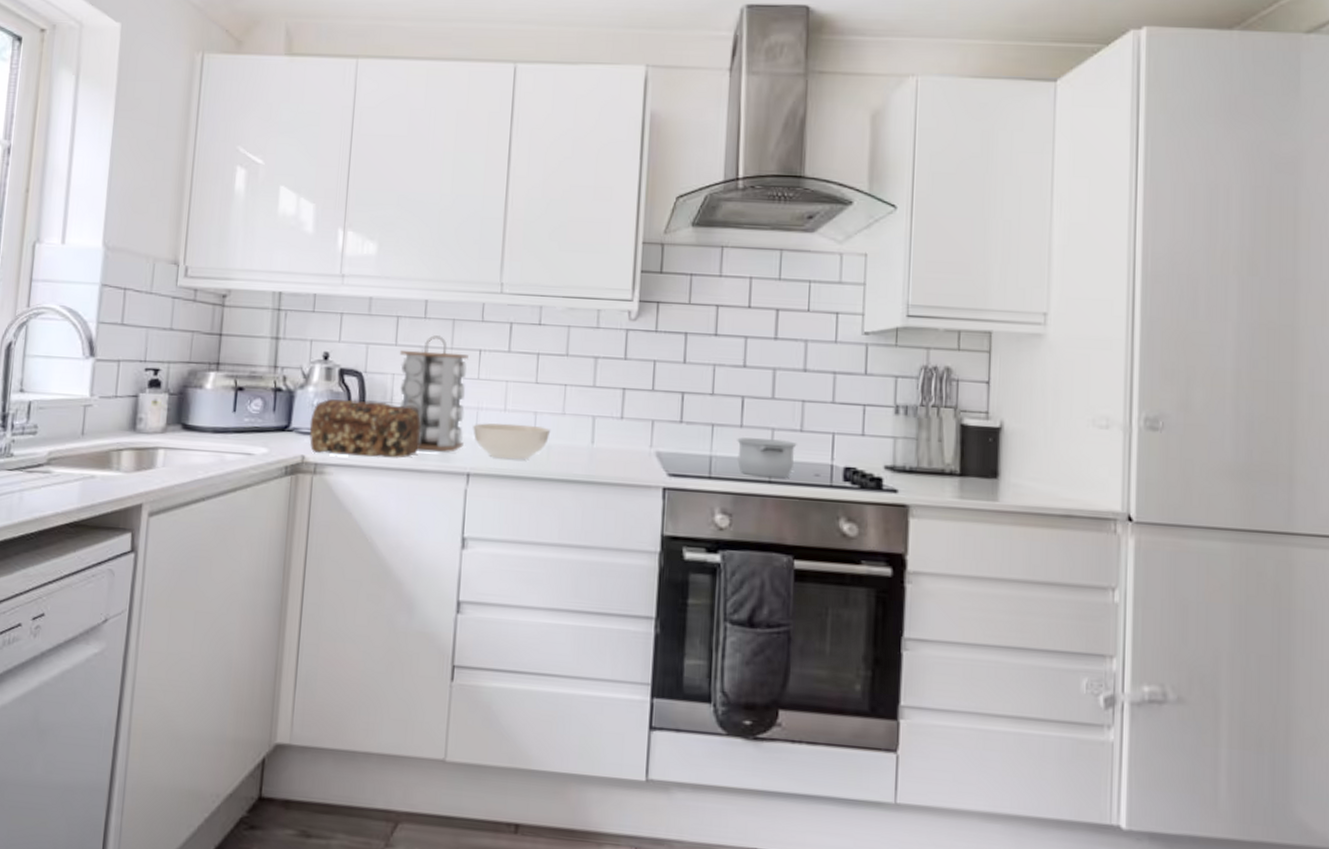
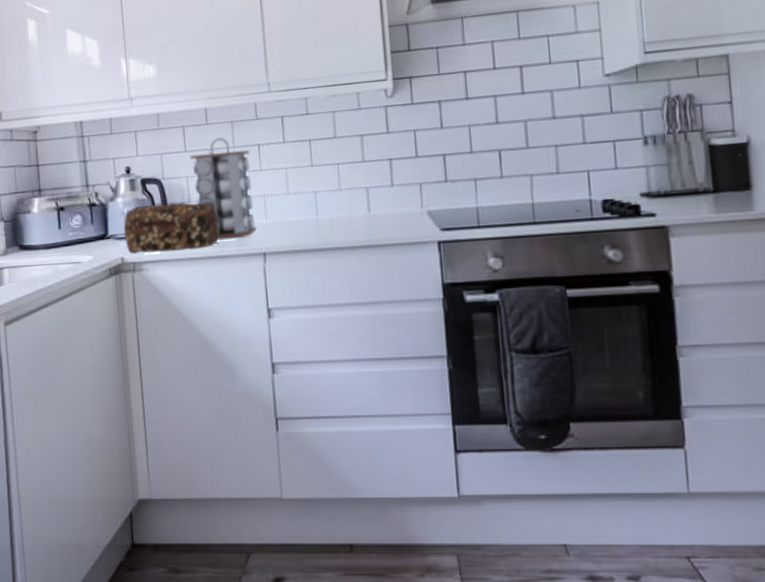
bowl: present [473,423,551,460] -> none [262,203,331,237]
cooking pot: present [737,437,797,478] -> none [499,183,555,220]

